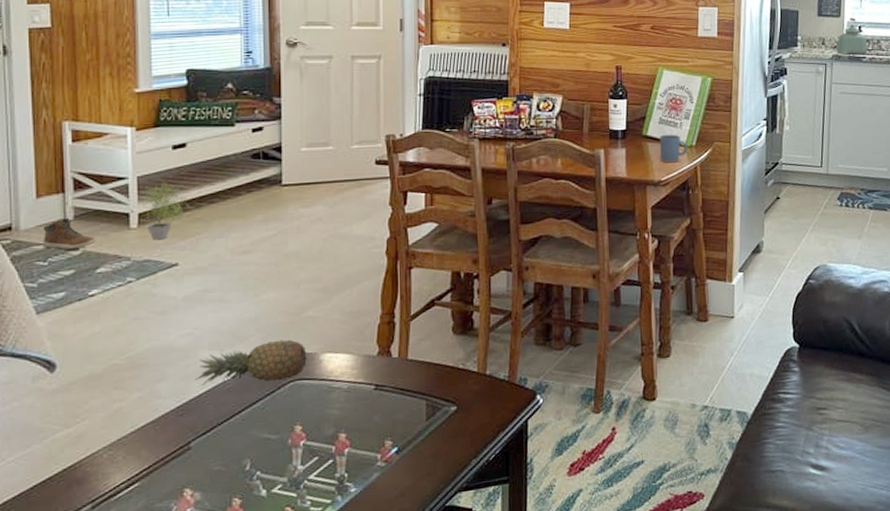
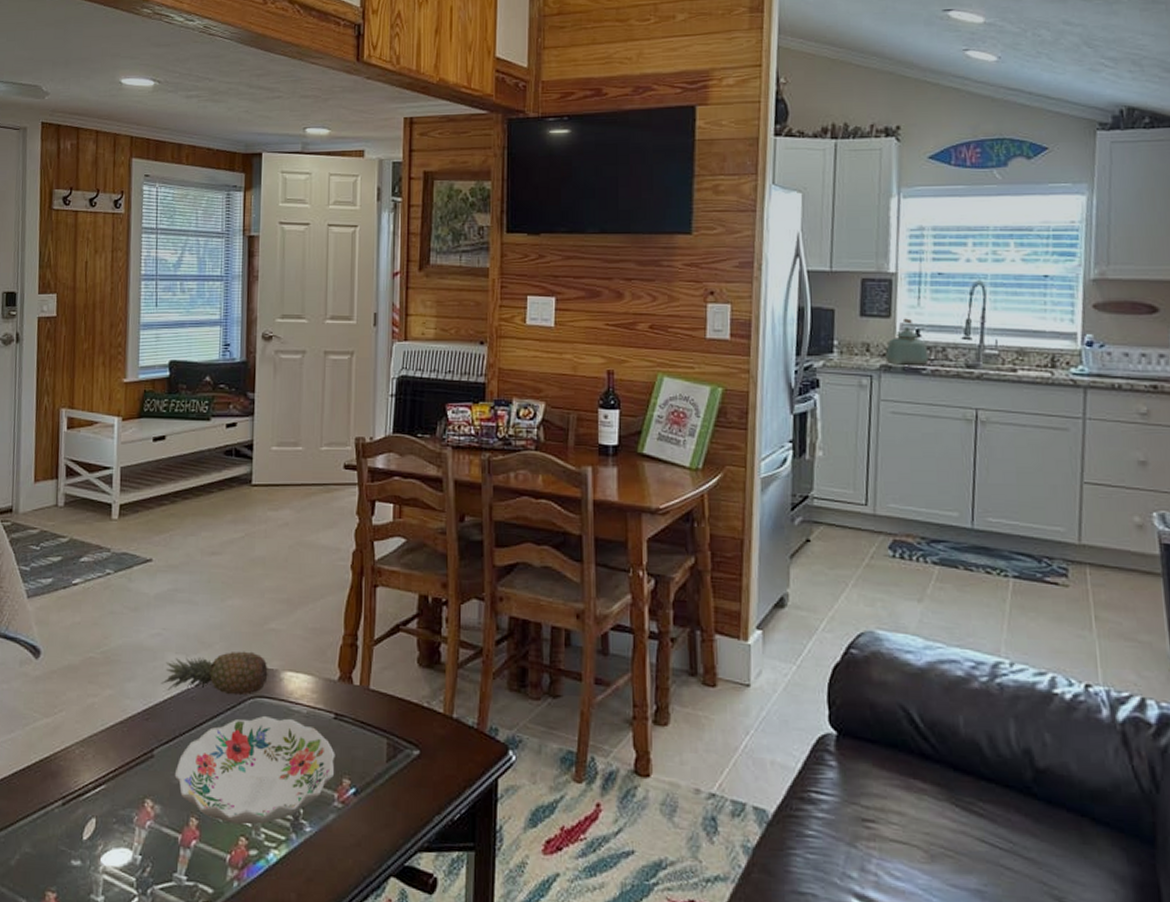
boot: present [42,218,96,250] -> none [36,504,82,537]
potted plant: present [138,181,190,240] -> none [120,473,166,533]
decorative bowl: none [214,394,377,497] -> present [174,715,335,825]
mug: present [660,134,688,163] -> none [659,453,693,488]

